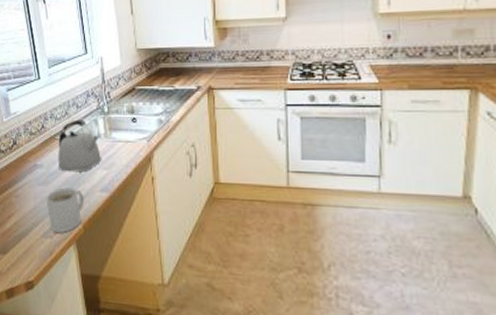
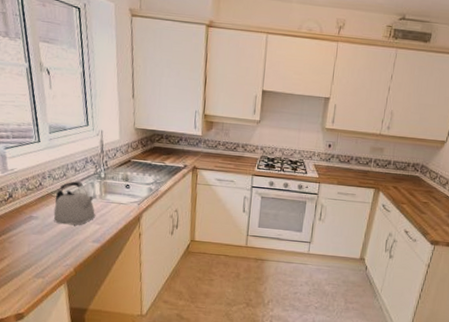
mug: present [46,187,84,233] -> none [40,237,77,274]

